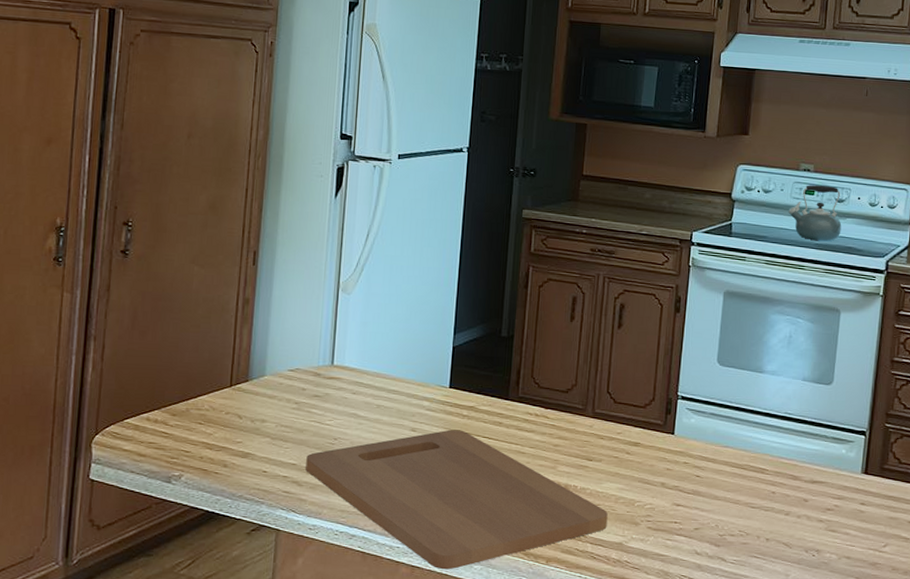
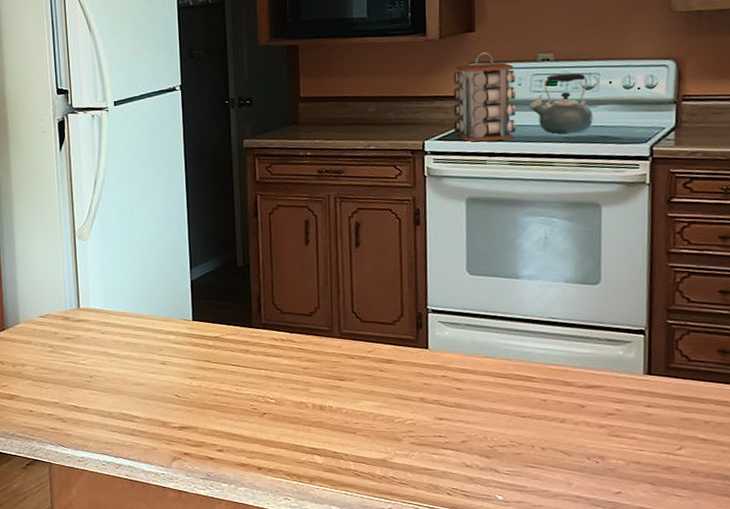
cutting board: present [306,429,608,570] -> none [67,360,368,493]
spice rack: none [720,155,780,241] -> present [453,51,516,143]

